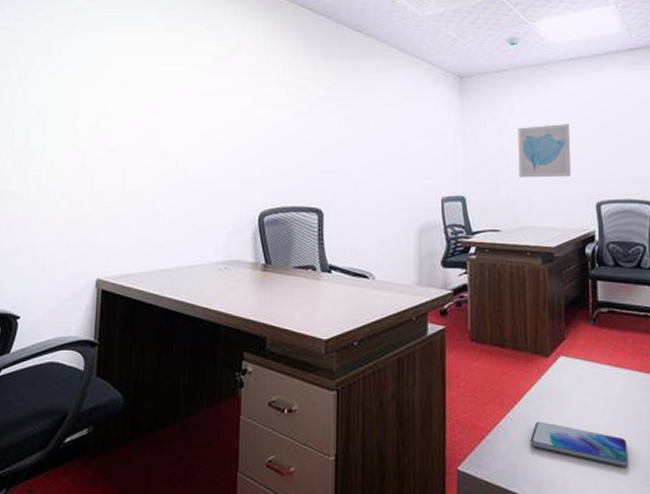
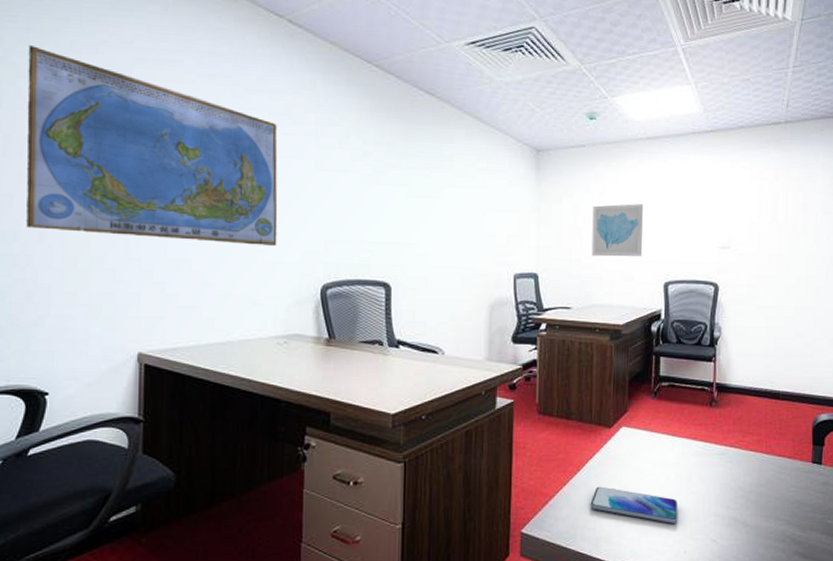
world map: none [11,12,222,176] -> present [26,44,278,246]

